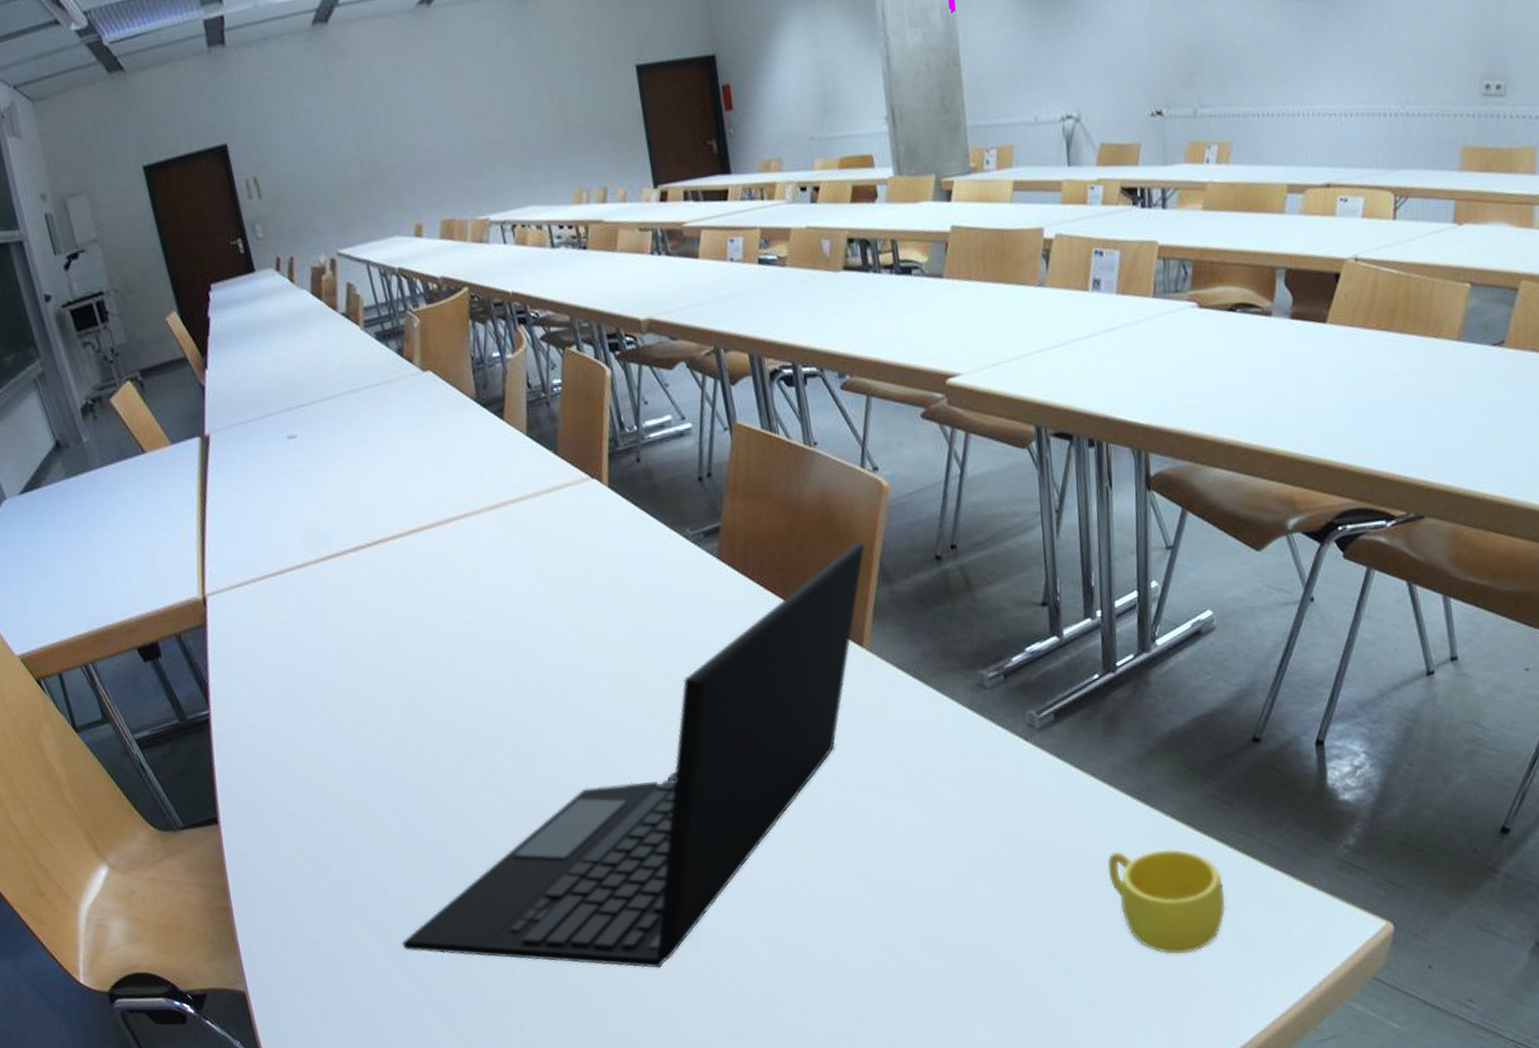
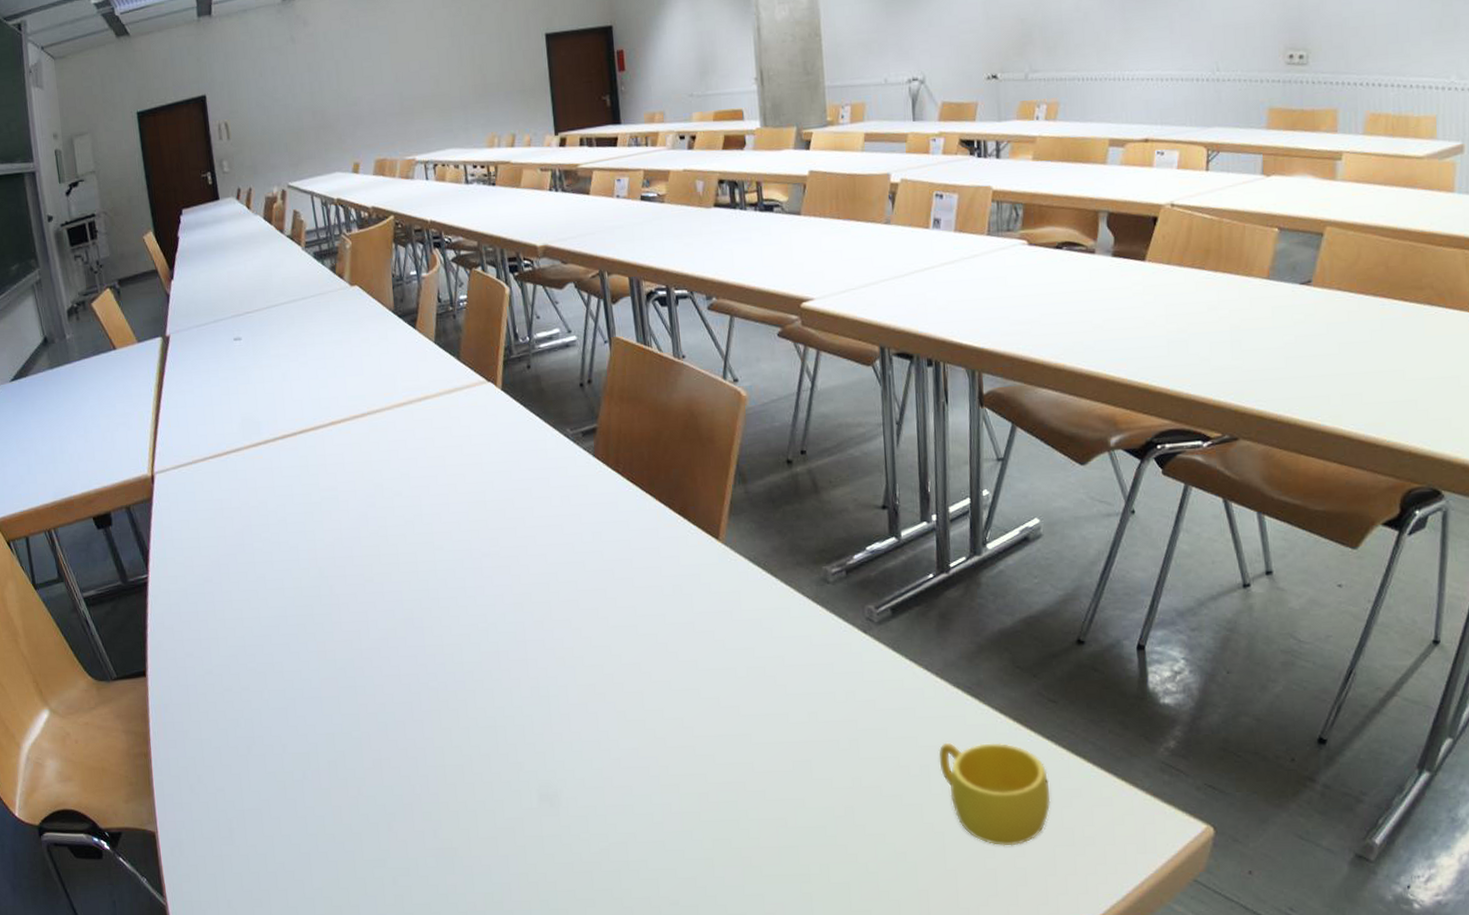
laptop: present [401,541,866,968] -> none [294,444,724,831]

